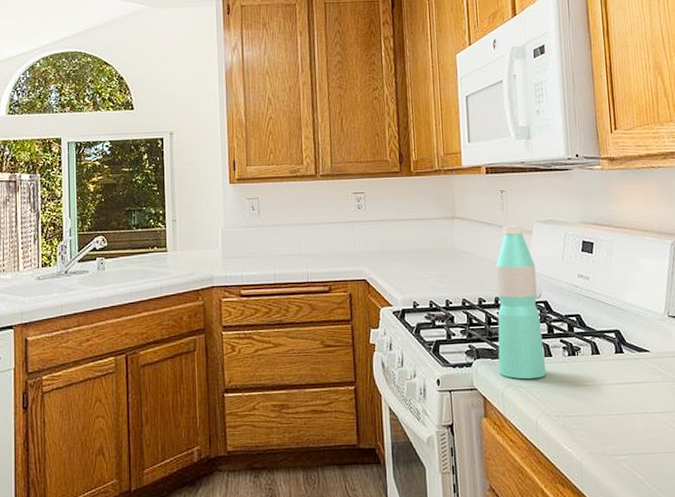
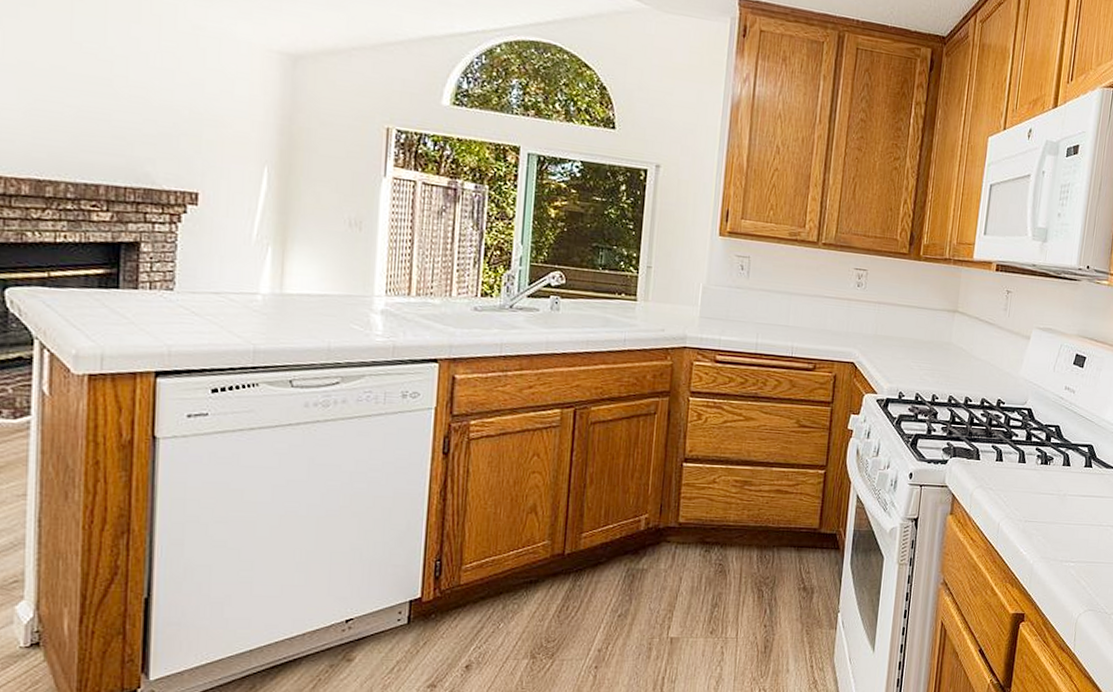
water bottle: present [495,225,546,380] -> none [971,327,1027,483]

